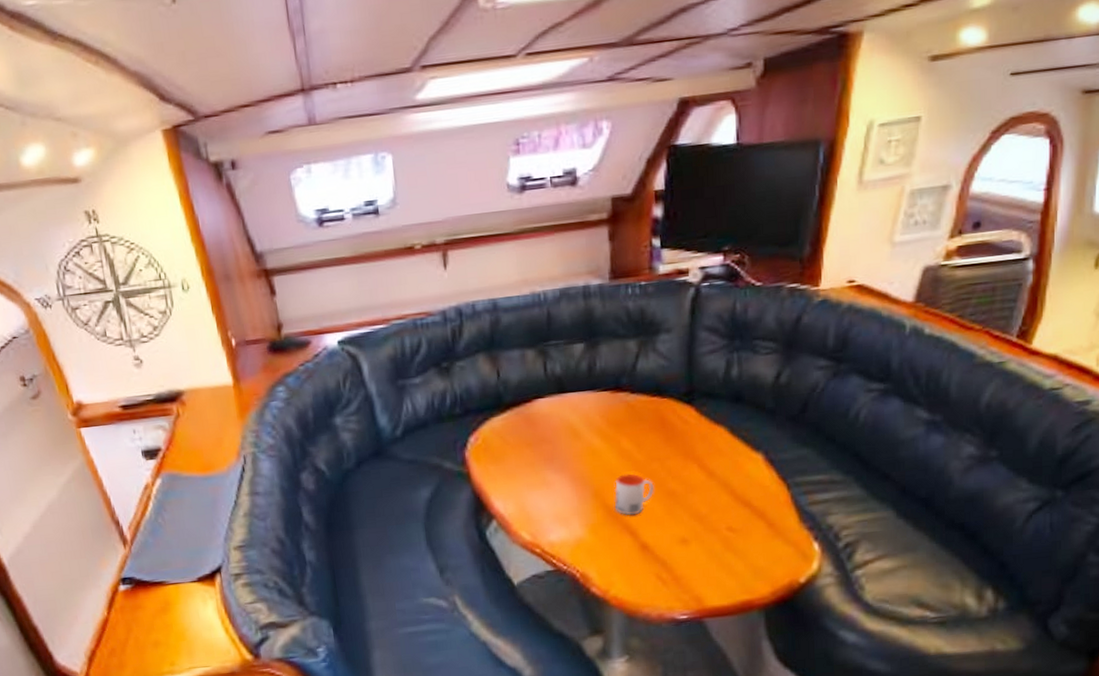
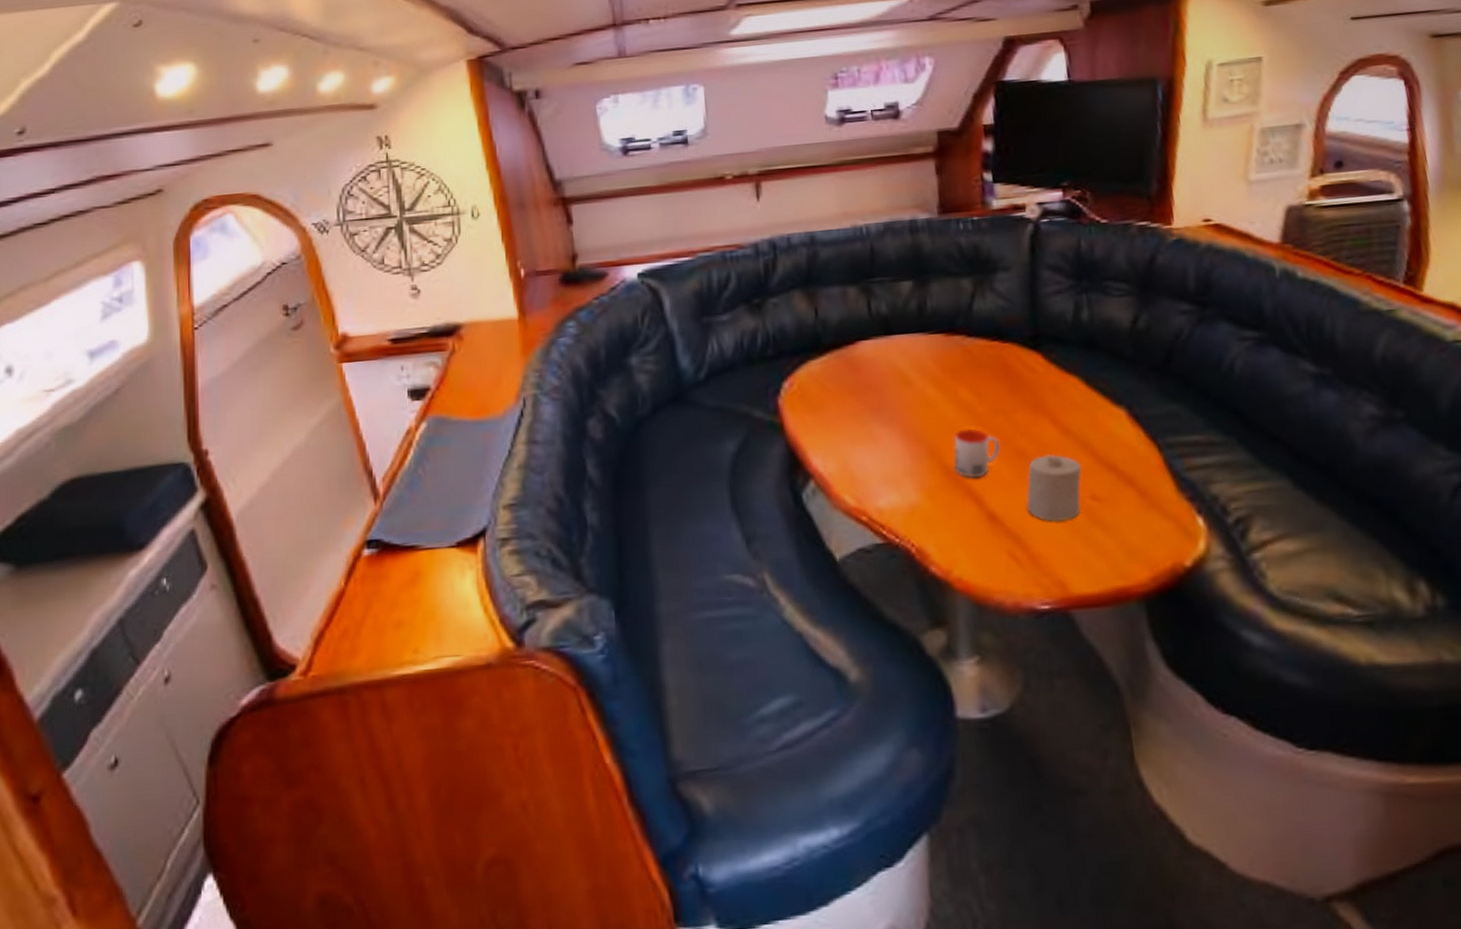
candle: none [674,494,722,550] -> present [1026,455,1082,523]

